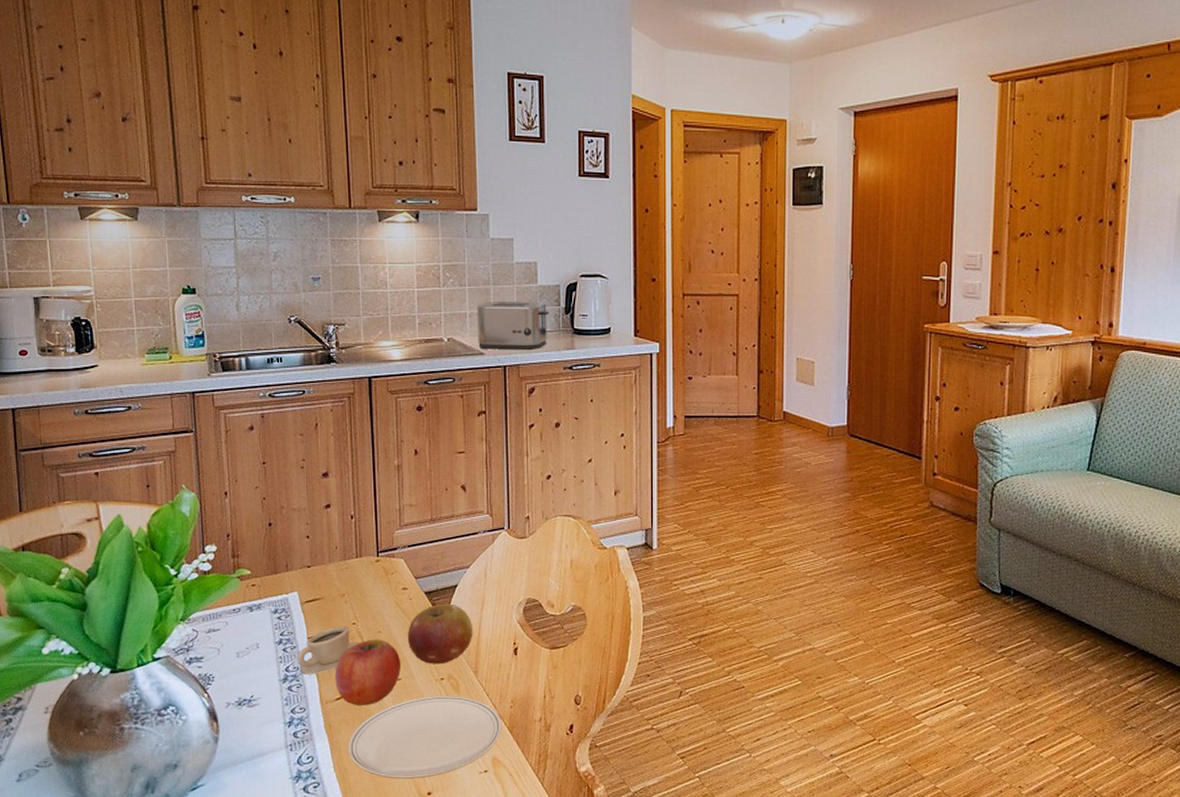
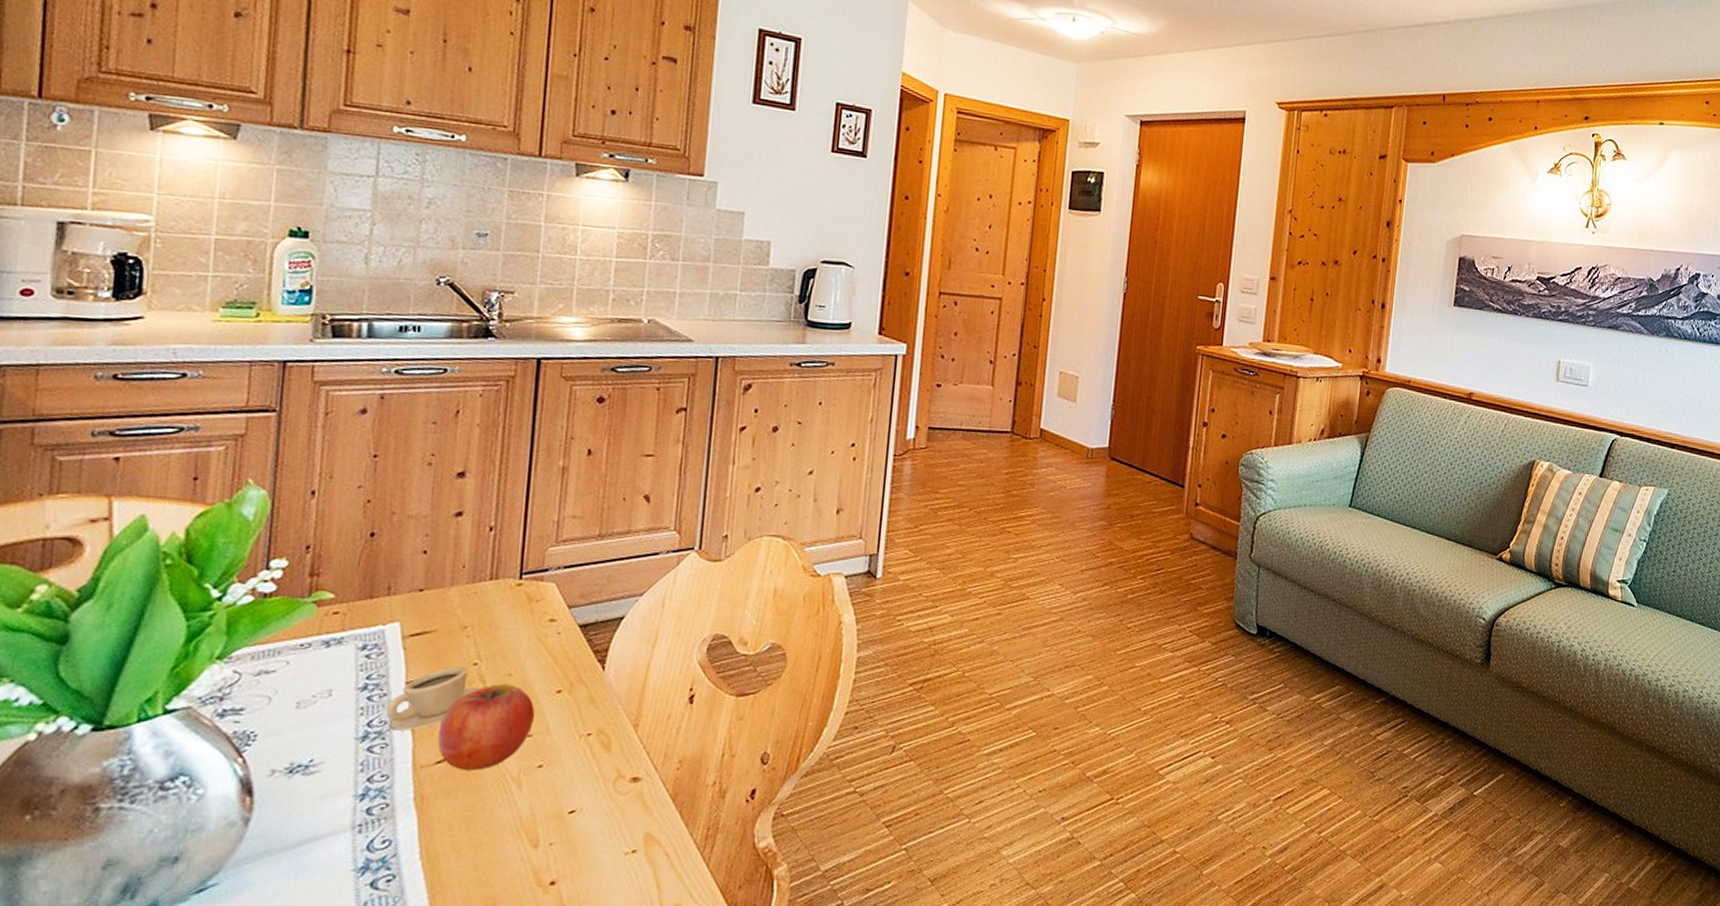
plate: present [348,695,502,780] -> none [444,755,663,866]
fruit: present [407,603,473,664] -> none [547,639,639,716]
toaster: present [476,300,550,351] -> none [686,280,780,342]

